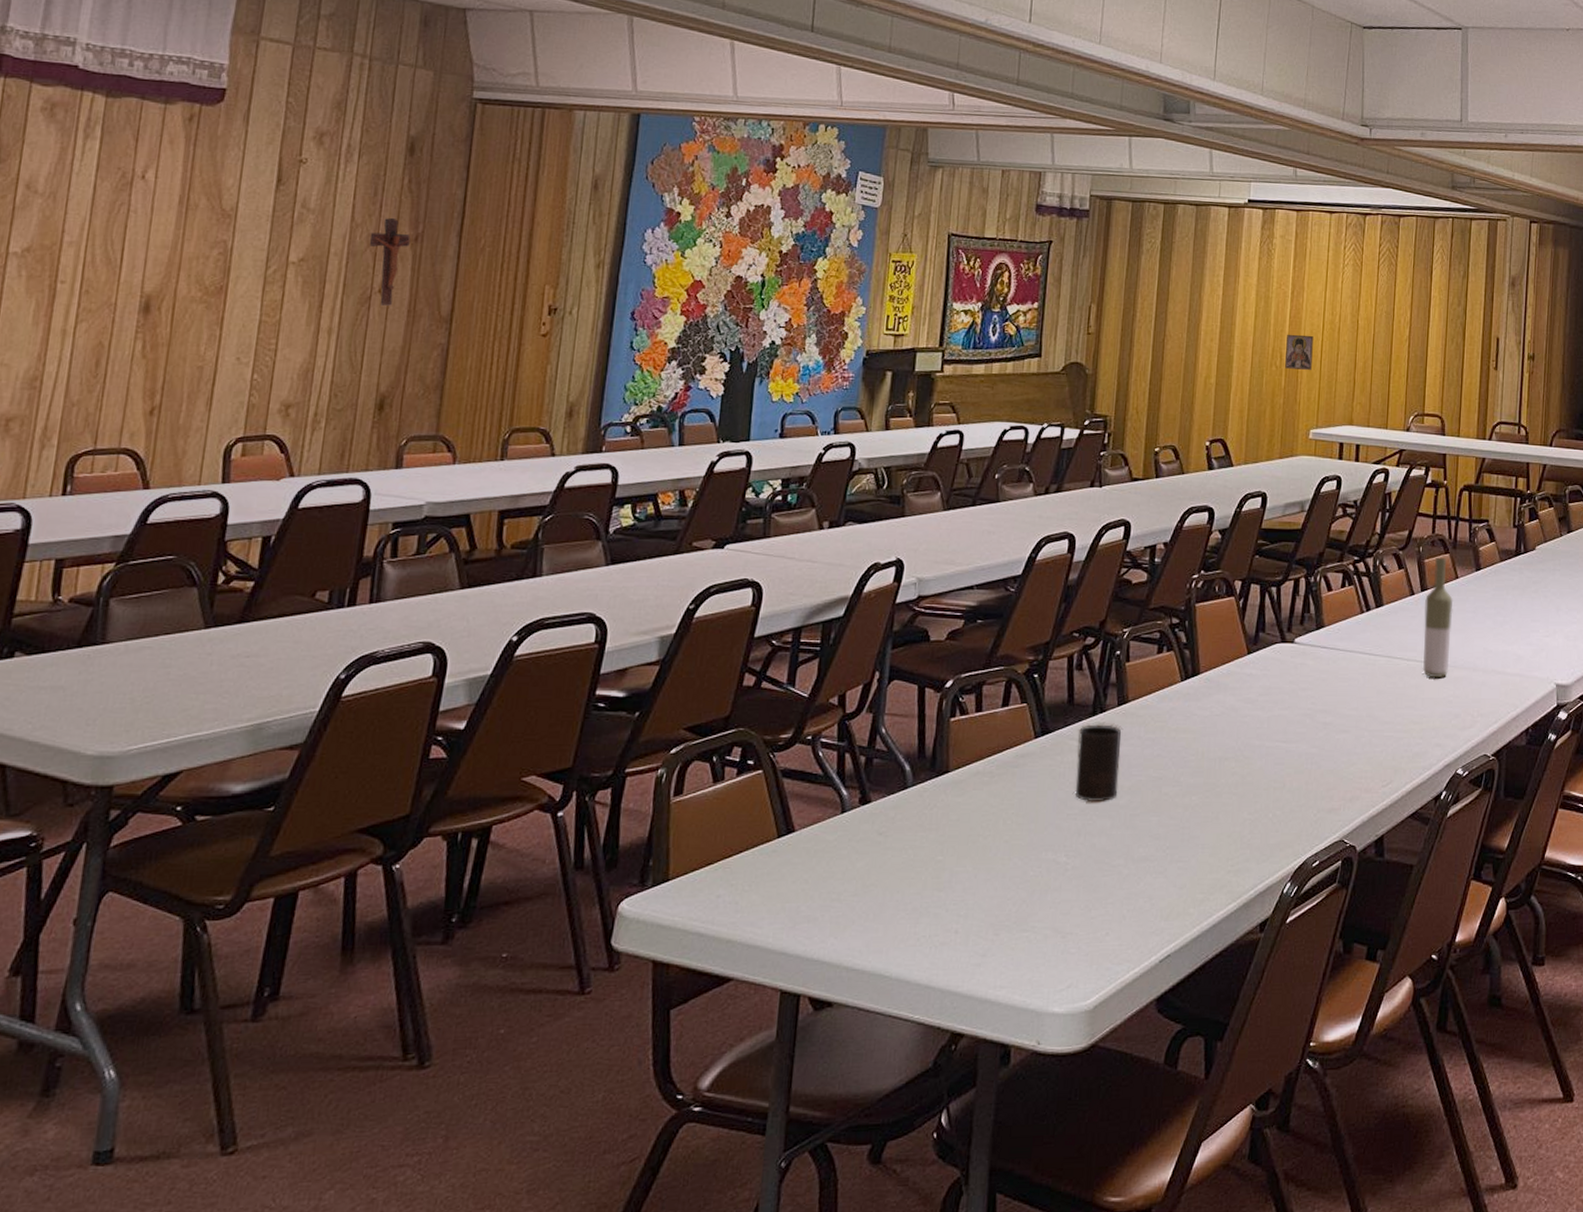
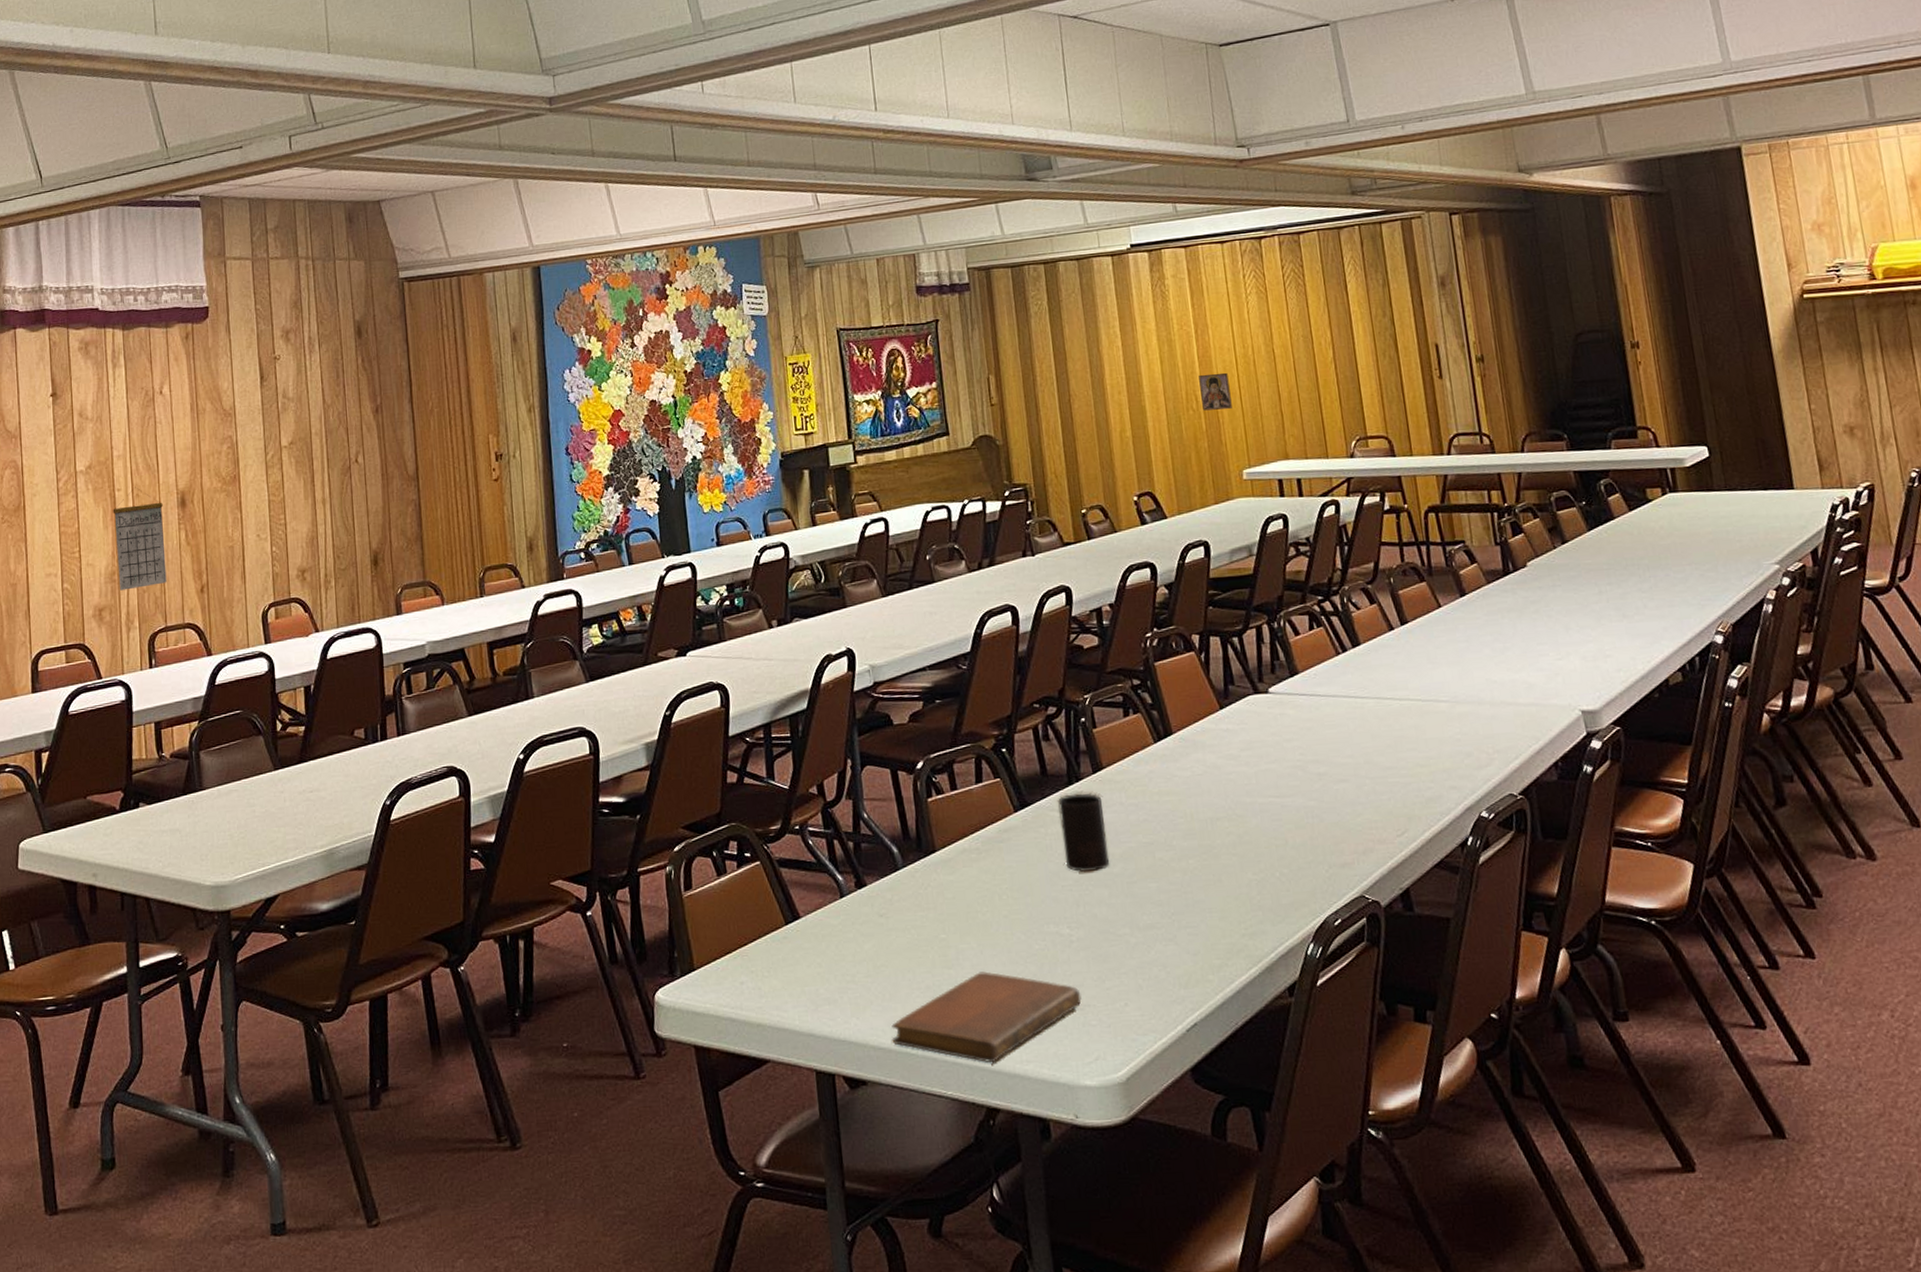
calendar: none [39,282,119,401] -> present [113,487,167,591]
crucifix: present [369,218,411,306] -> none [340,395,373,473]
notebook: none [867,895,1066,988] -> present [892,971,1082,1063]
bottle: present [1422,557,1454,679] -> none [1407,586,1450,717]

